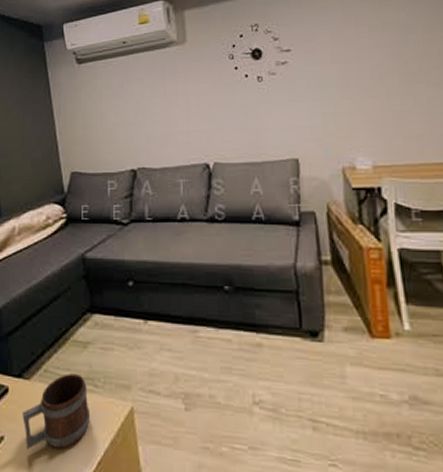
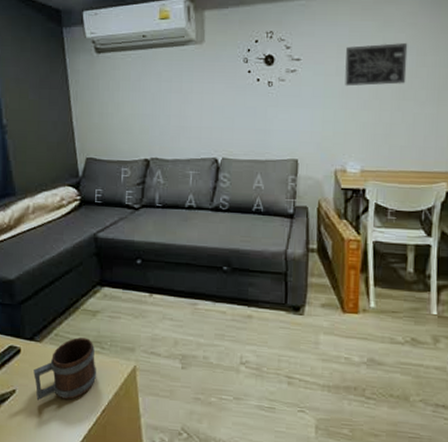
wall art: none [340,21,414,74] -> present [345,43,408,87]

